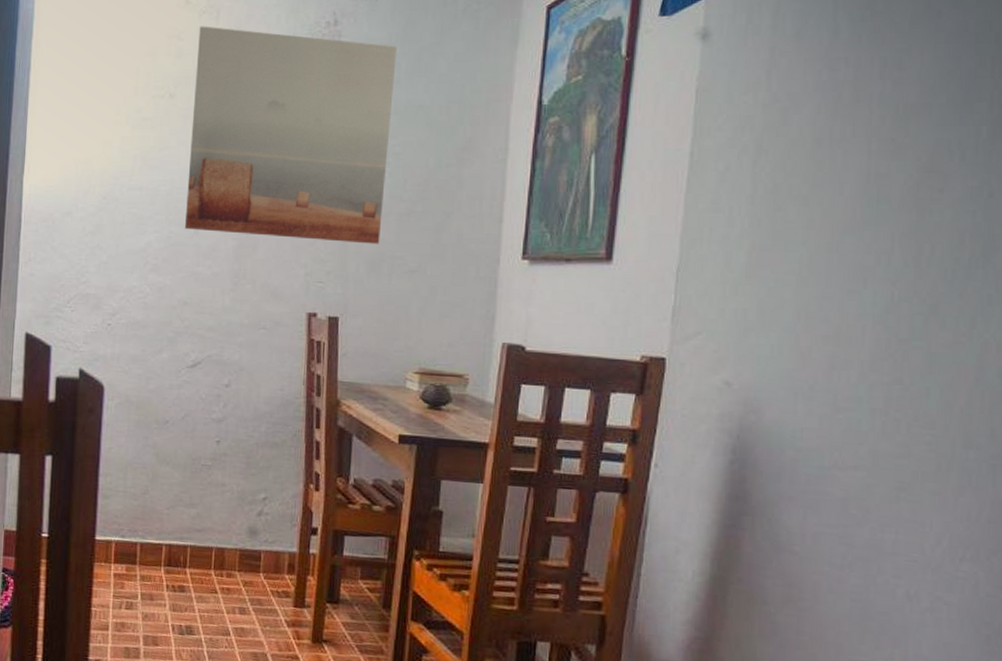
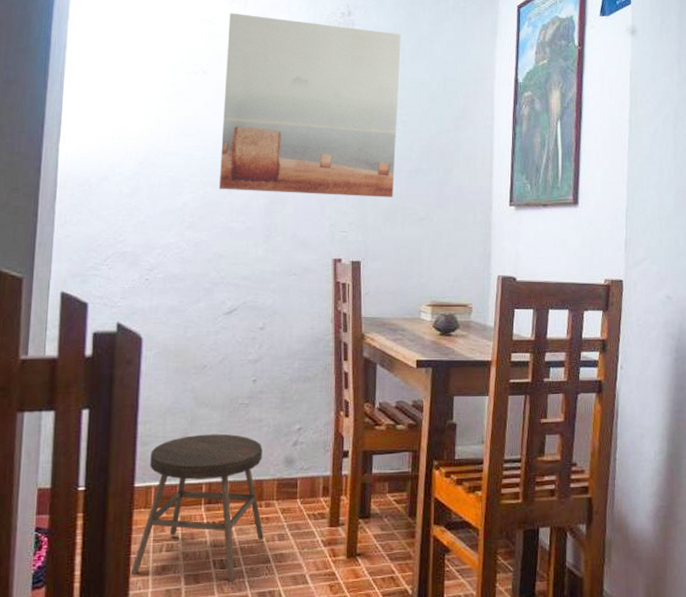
stool: none [92,493,225,650] -> present [131,433,265,582]

